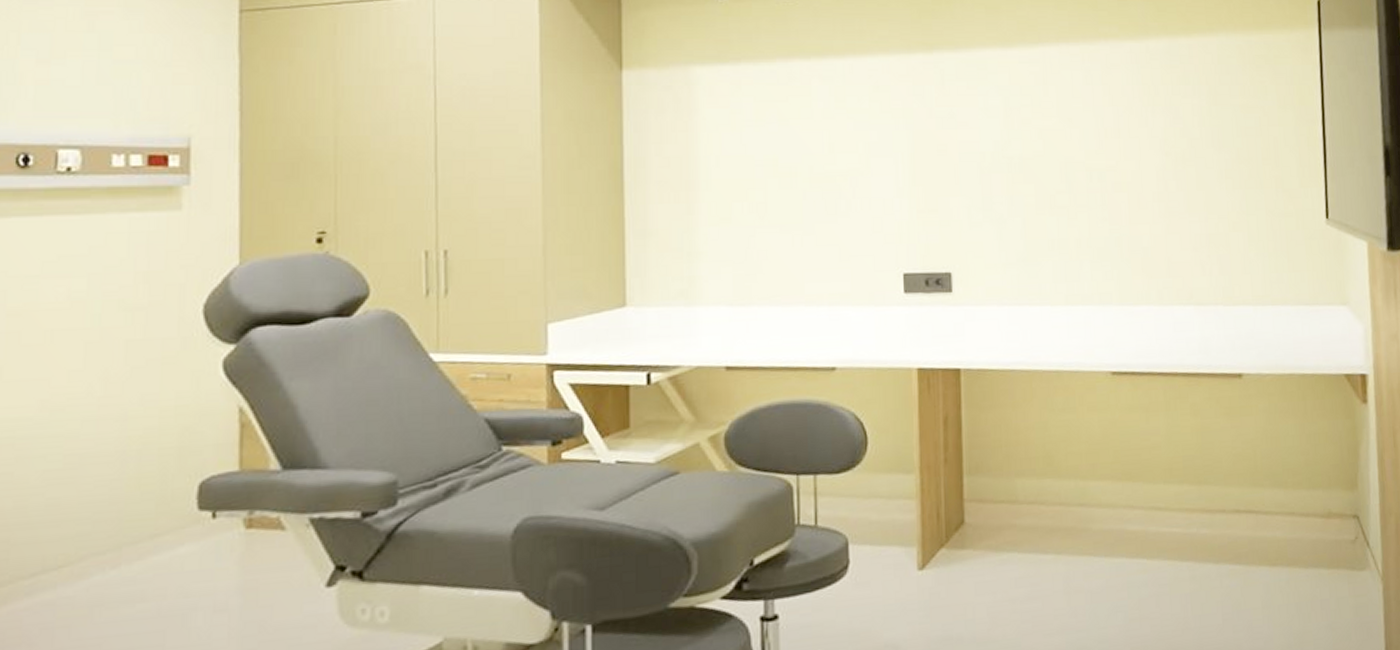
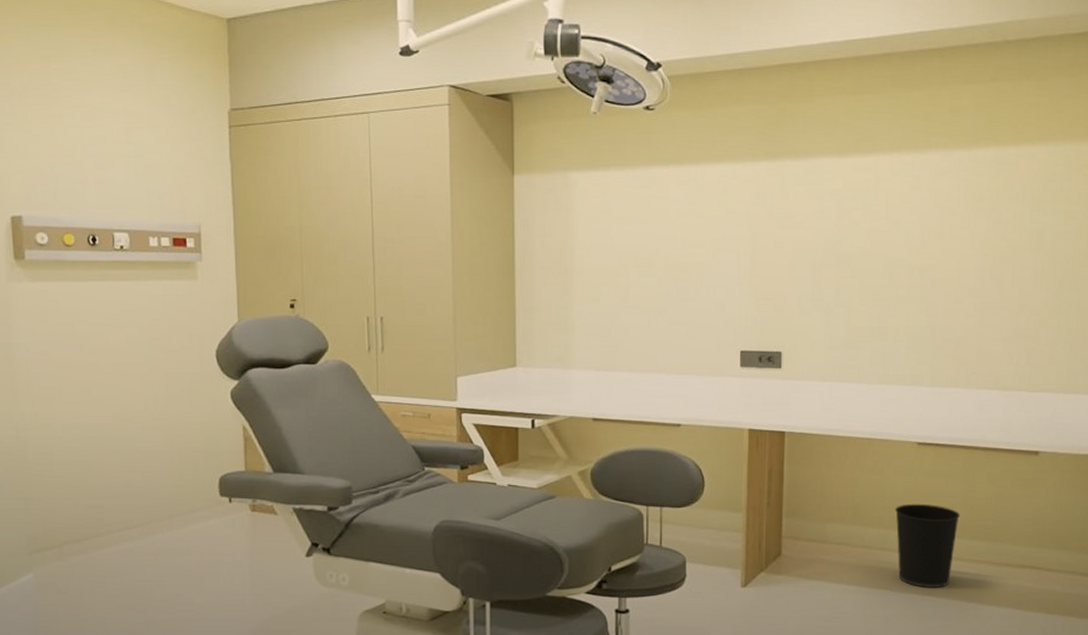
wastebasket: none [1091,445,1166,548] -> present [894,503,961,587]

